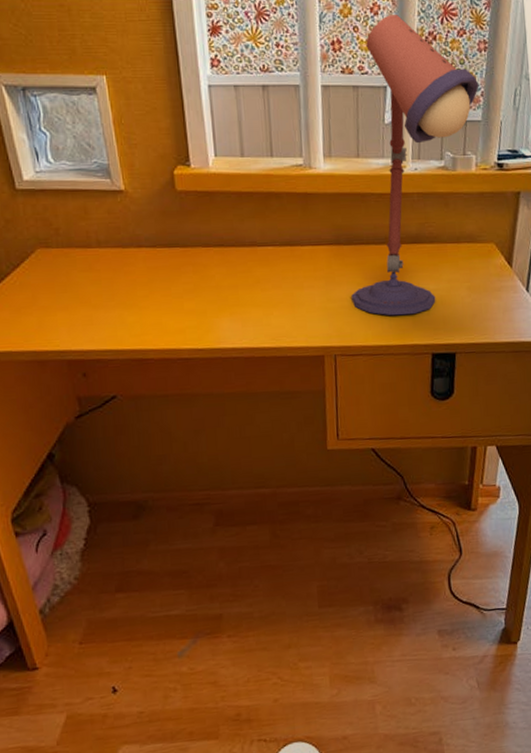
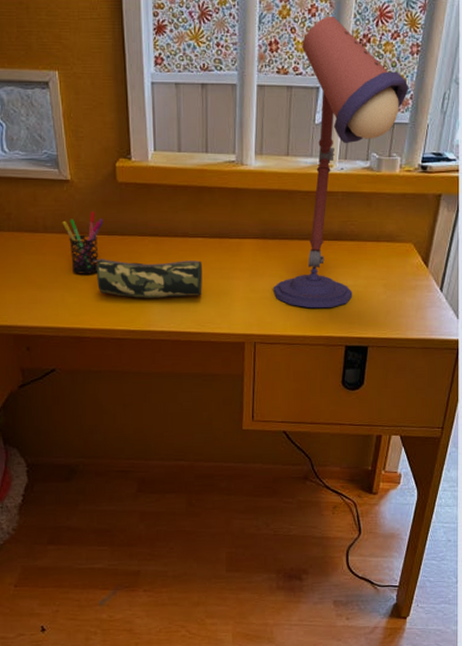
pen holder: none [117,222,163,291] -> present [62,211,103,274]
pencil case: none [153,271,275,314] -> present [93,259,202,299]

